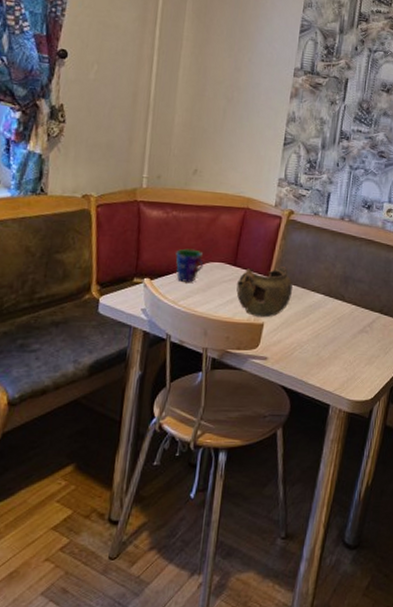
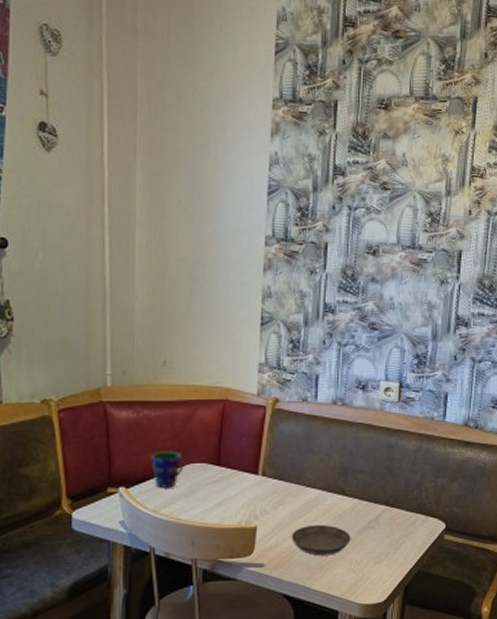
teapot: present [236,266,293,318] -> none [221,462,285,521]
saucer: none [294,325,347,354] -> present [291,524,351,556]

